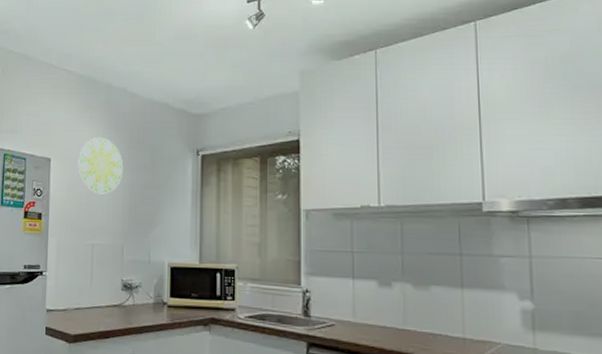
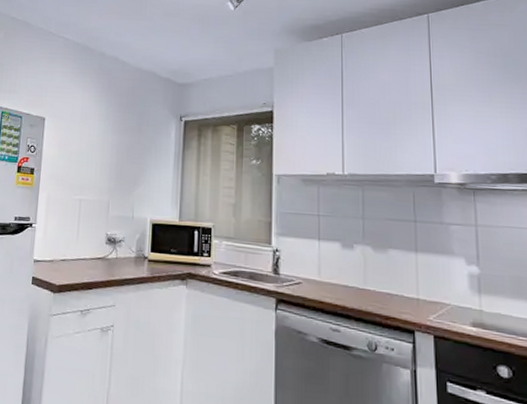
decorative plate: present [78,137,124,194] -> none [70,100,113,153]

